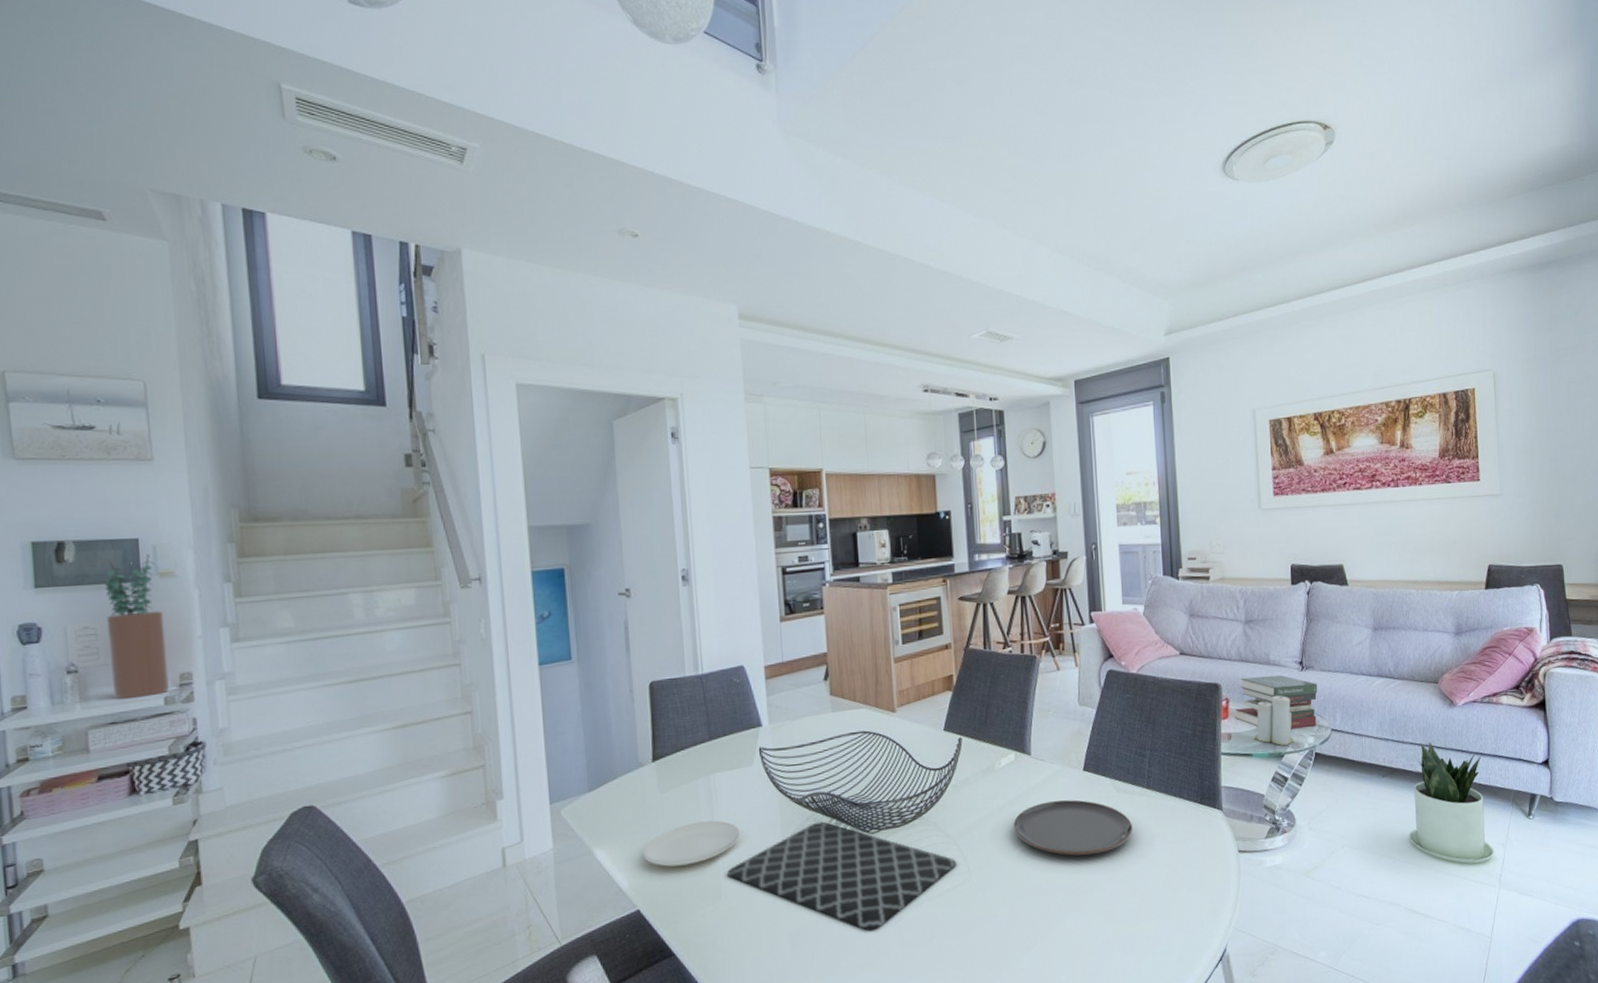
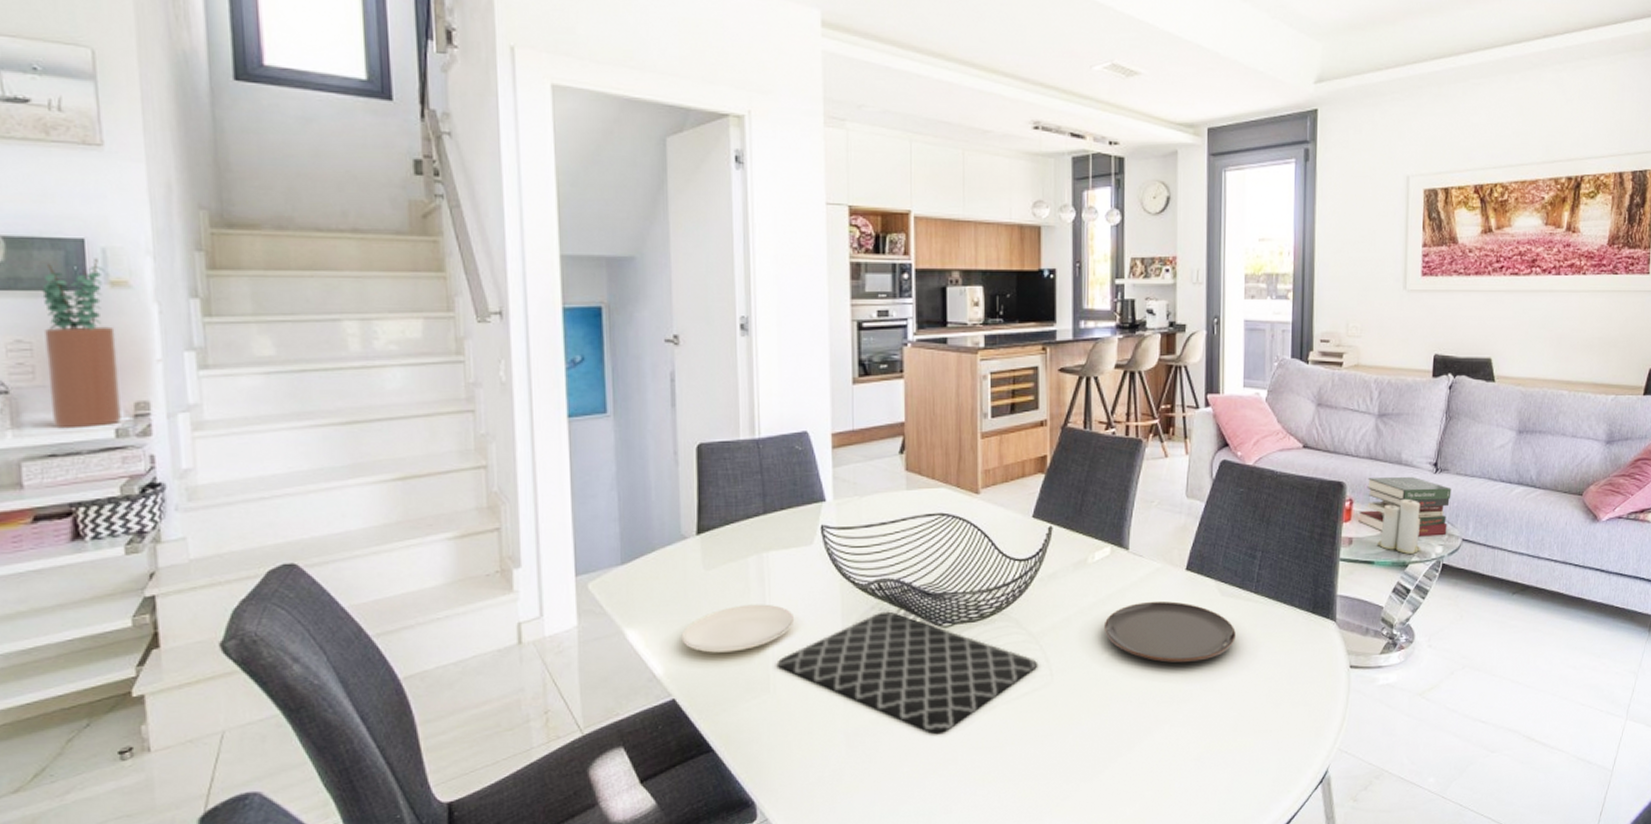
planter: present [1408,742,1495,864] -> none [1535,559,1625,692]

